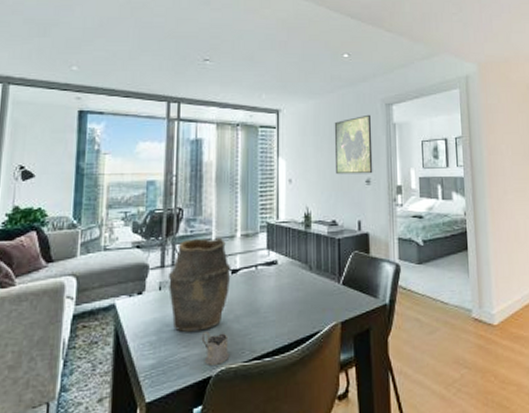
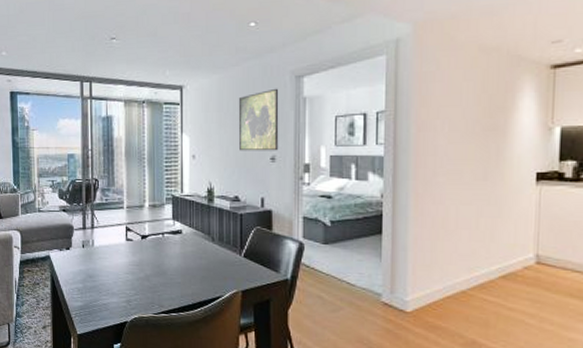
vase: present [169,238,231,332] -> none [90,205,141,284]
tea glass holder: present [201,332,230,365] -> none [118,285,142,313]

